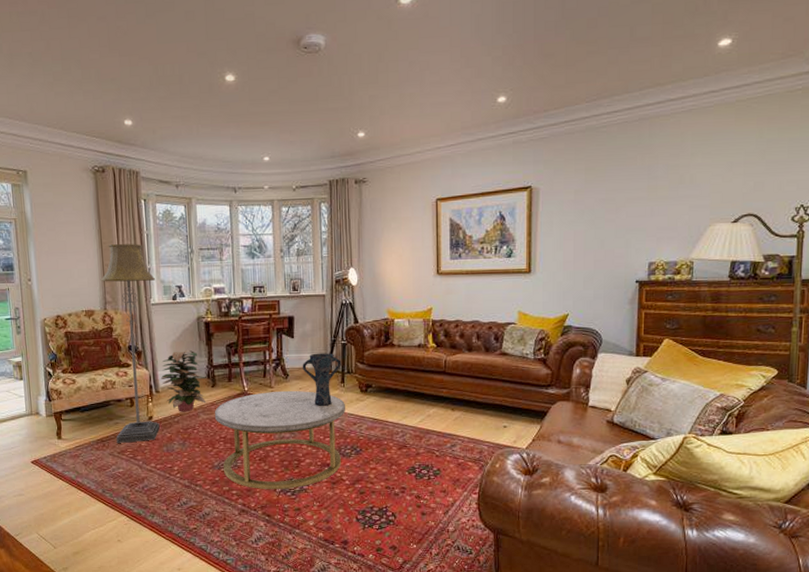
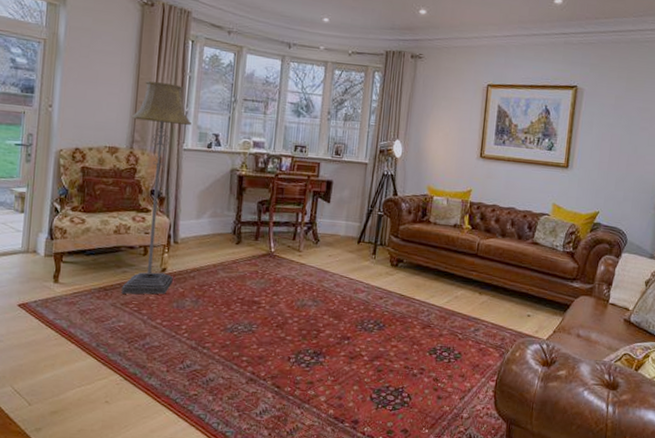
decorative plant: present [160,349,207,412] -> none [181,201,230,268]
coffee table: present [214,390,345,490] -> none [234,255,374,360]
vase: present [302,353,342,406] -> none [334,221,376,277]

